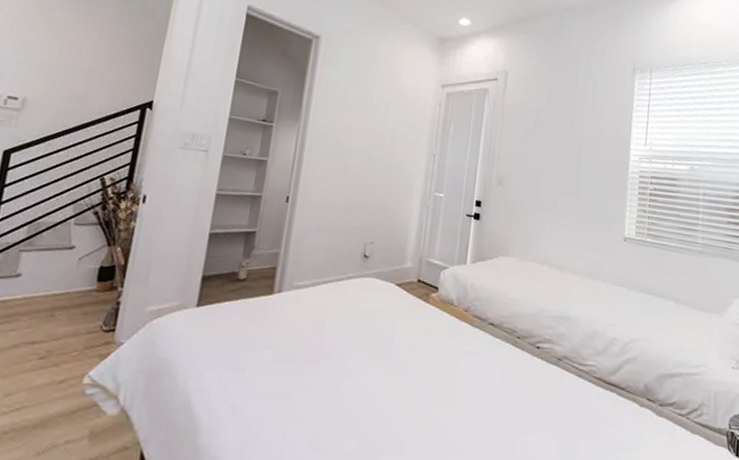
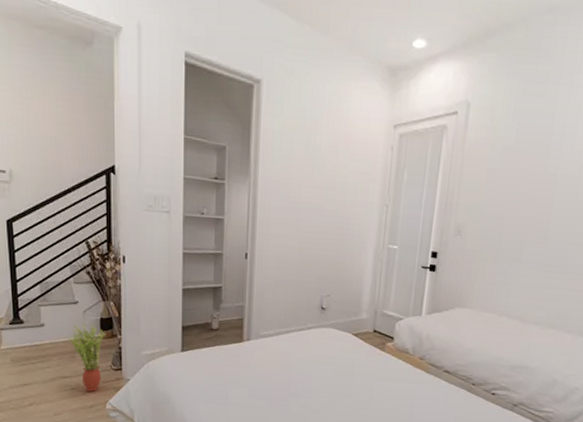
potted plant: none [51,273,104,361] -> present [69,324,106,392]

